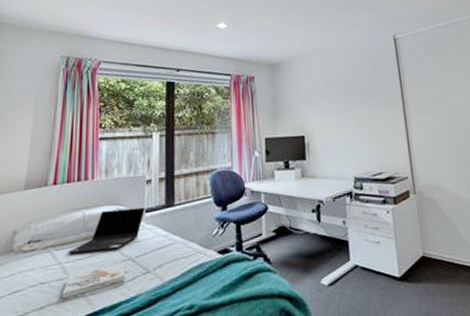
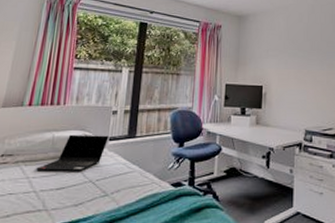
book: present [62,262,125,299] -> none [27,183,86,211]

